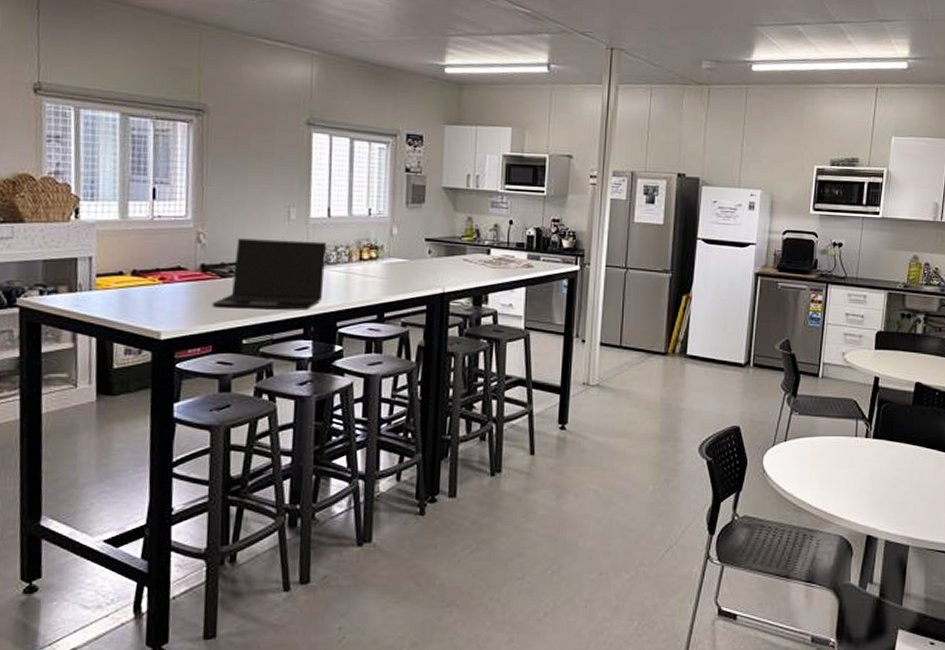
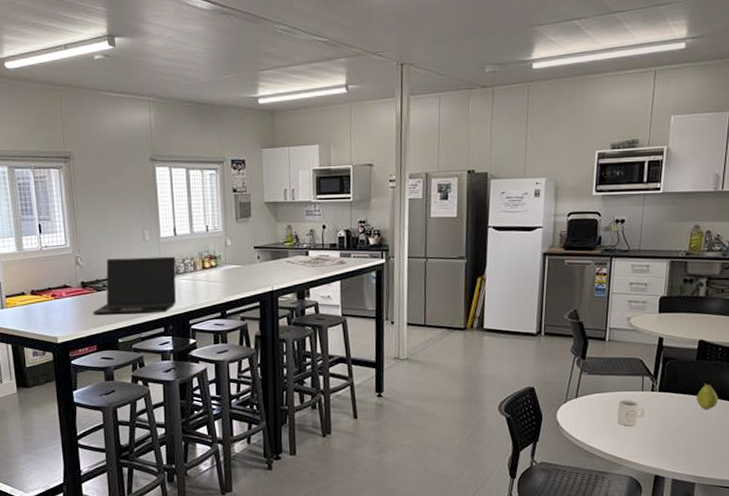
mug: none [828,446,858,477] -> present [617,400,645,426]
fruit: none [912,430,935,462] -> present [697,383,719,410]

